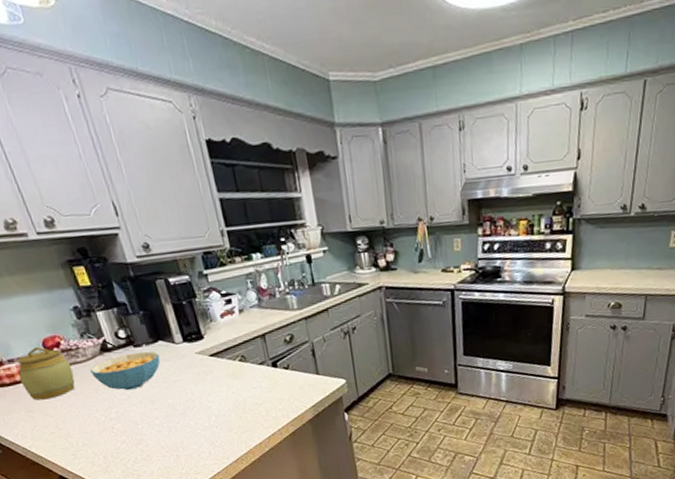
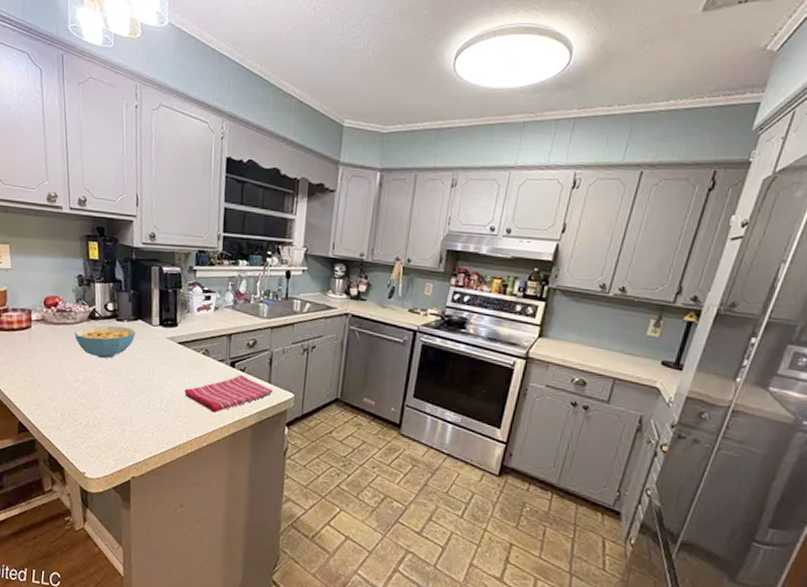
jar: present [16,346,75,400] -> none [16,302,61,350]
dish towel: none [230,372,324,417] -> present [184,374,273,413]

